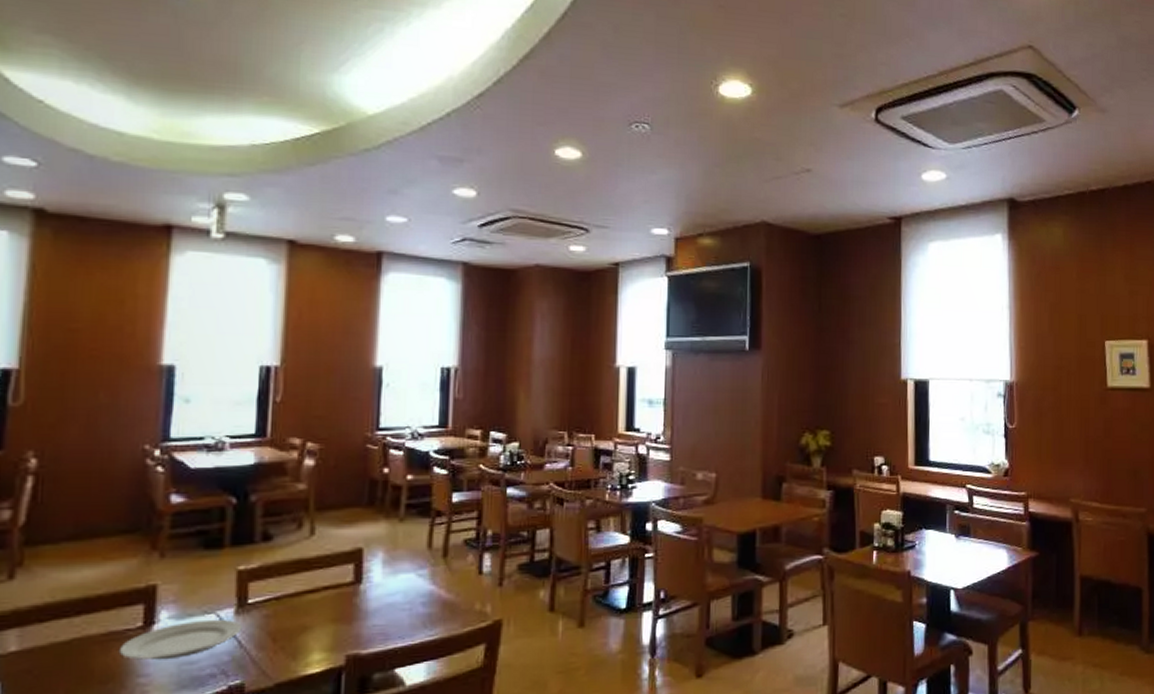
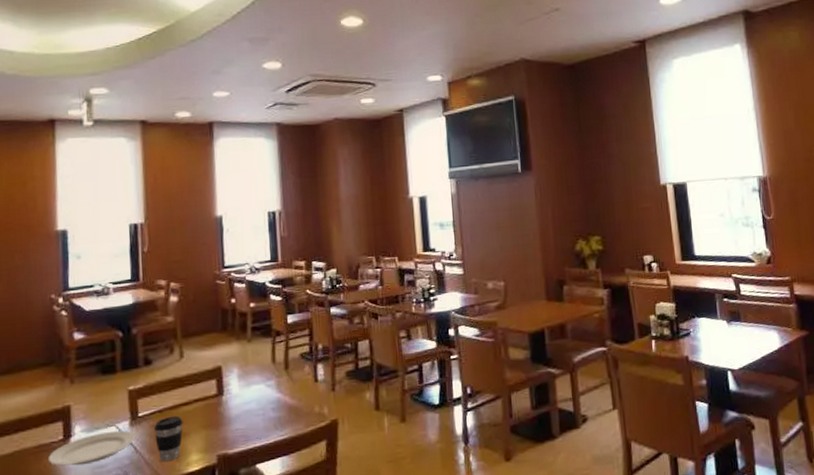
coffee cup: none [267,605,306,661] -> present [154,415,183,462]

